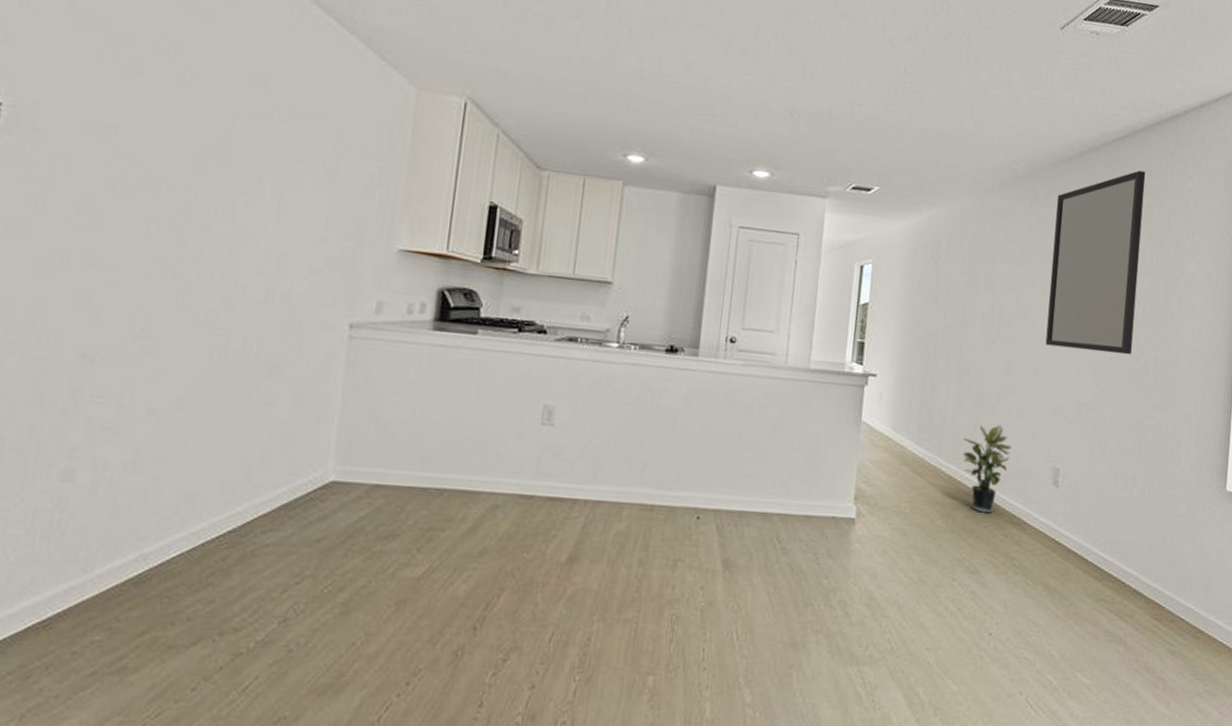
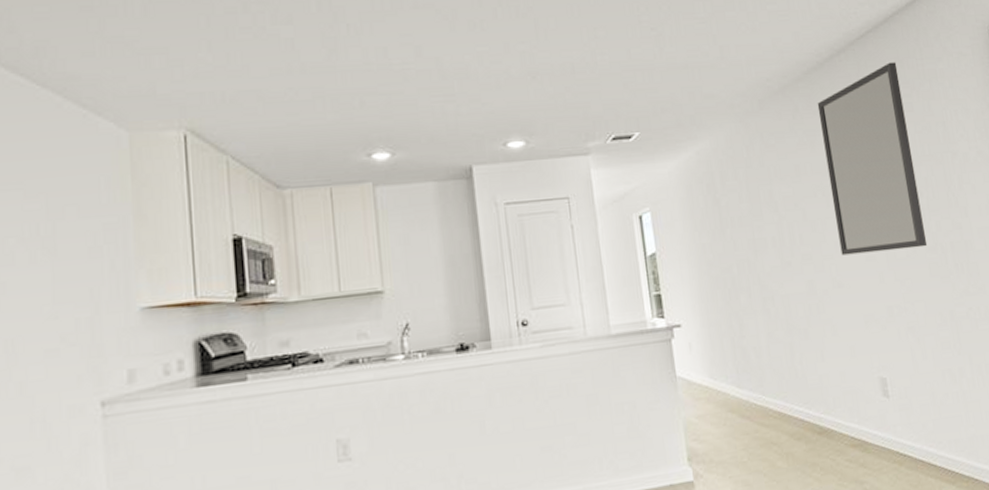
potted plant: present [963,425,1011,513] -> none [784,347,834,443]

